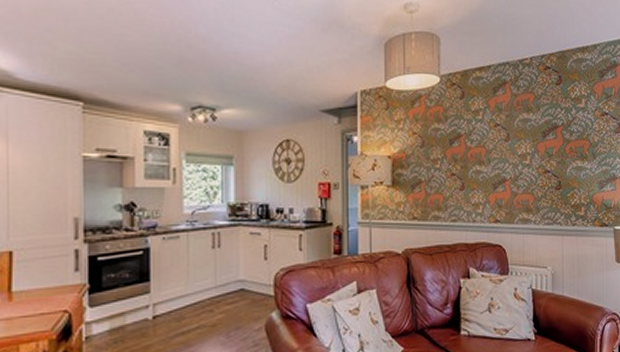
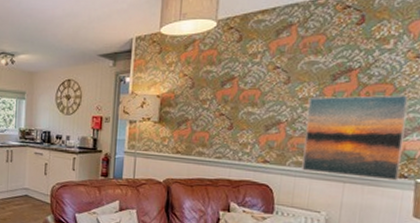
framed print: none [526,149,602,230] -> present [302,94,409,181]

